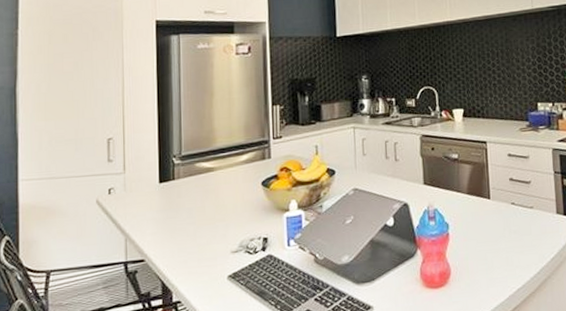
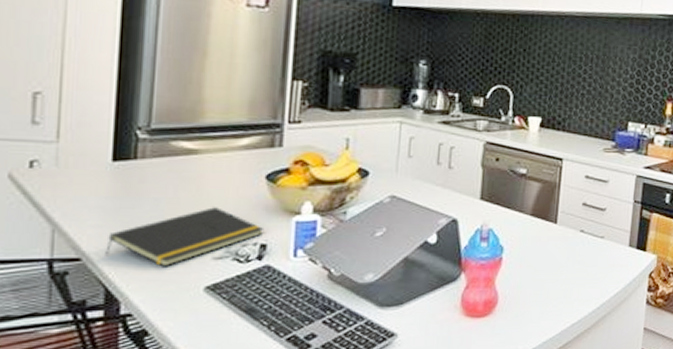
notepad: none [160,211,265,262] -> present [105,207,265,267]

